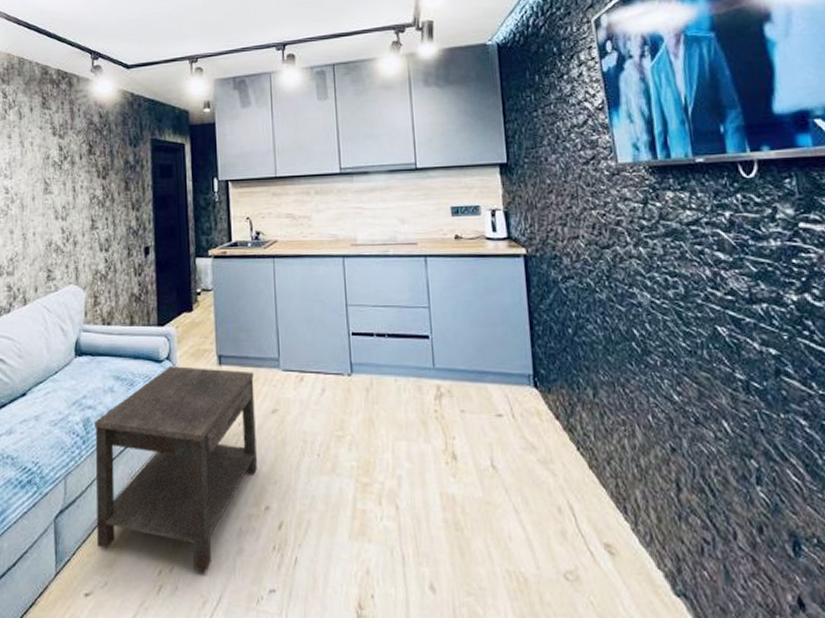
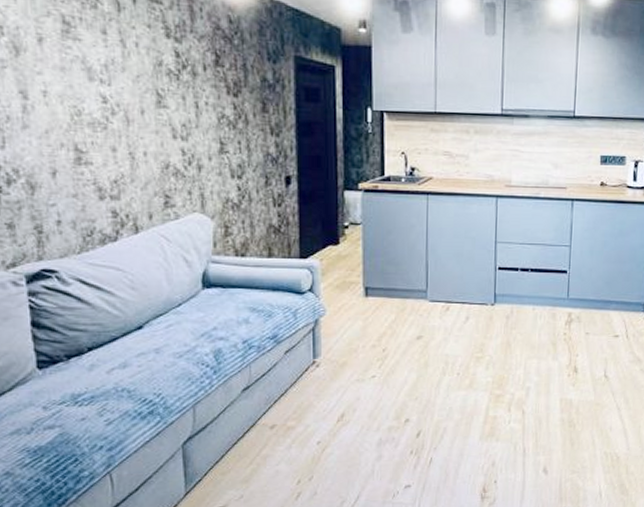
side table: present [95,366,257,572] -> none [227,298,401,478]

